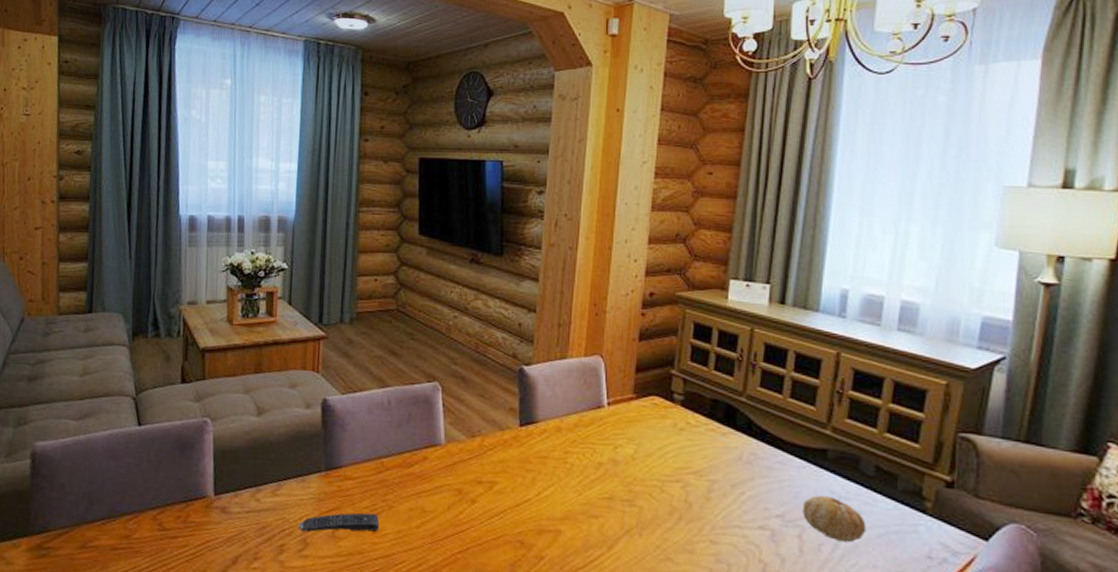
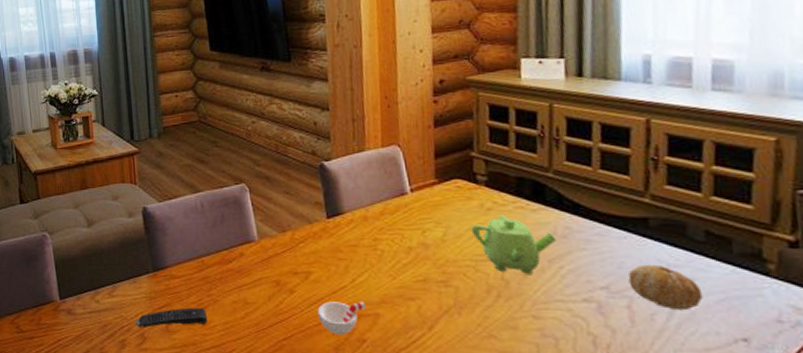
cup: none [497,514,548,551] -> present [317,301,366,335]
teapot: none [662,436,741,498] -> present [471,215,557,274]

